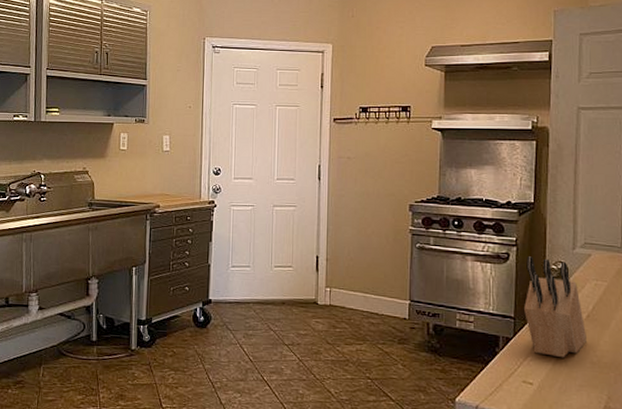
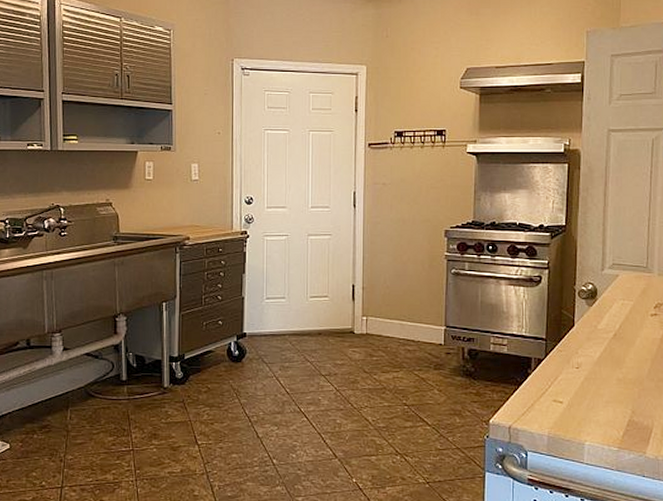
knife block: present [524,256,586,358] -> none [555,279,613,376]

